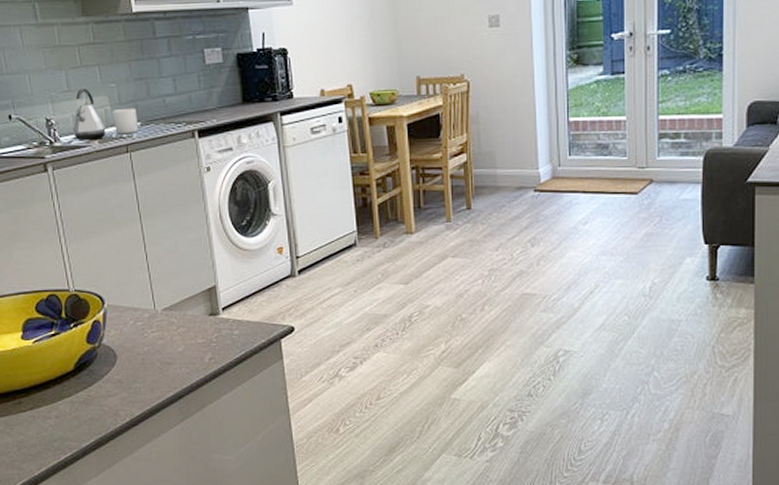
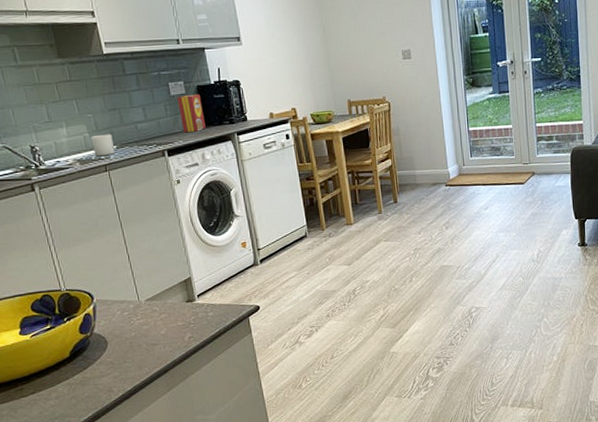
kettle: present [72,88,107,141] -> none [55,119,87,164]
cereal box: none [212,63,244,109] -> present [177,94,206,132]

